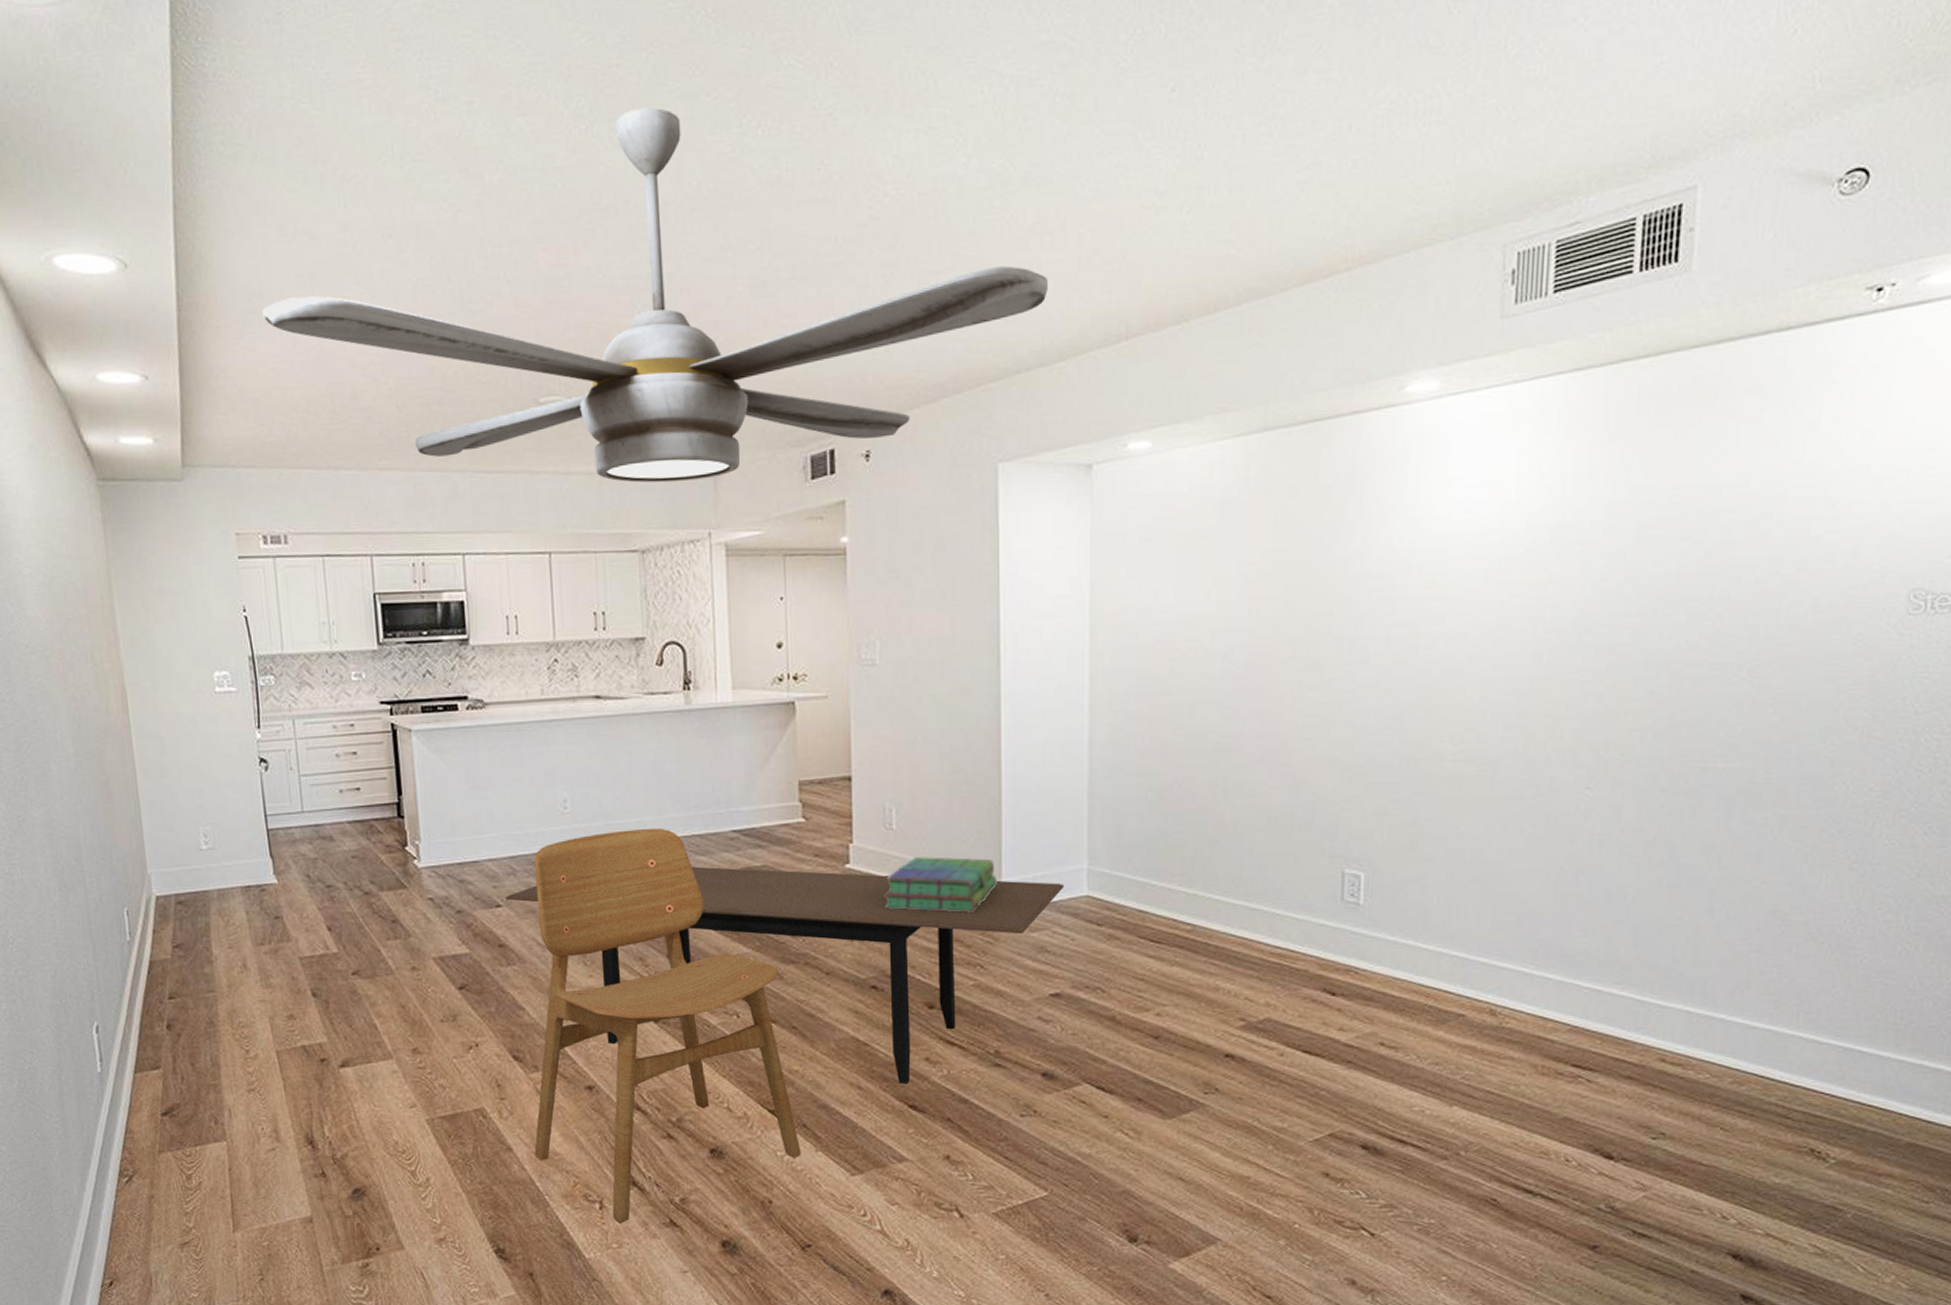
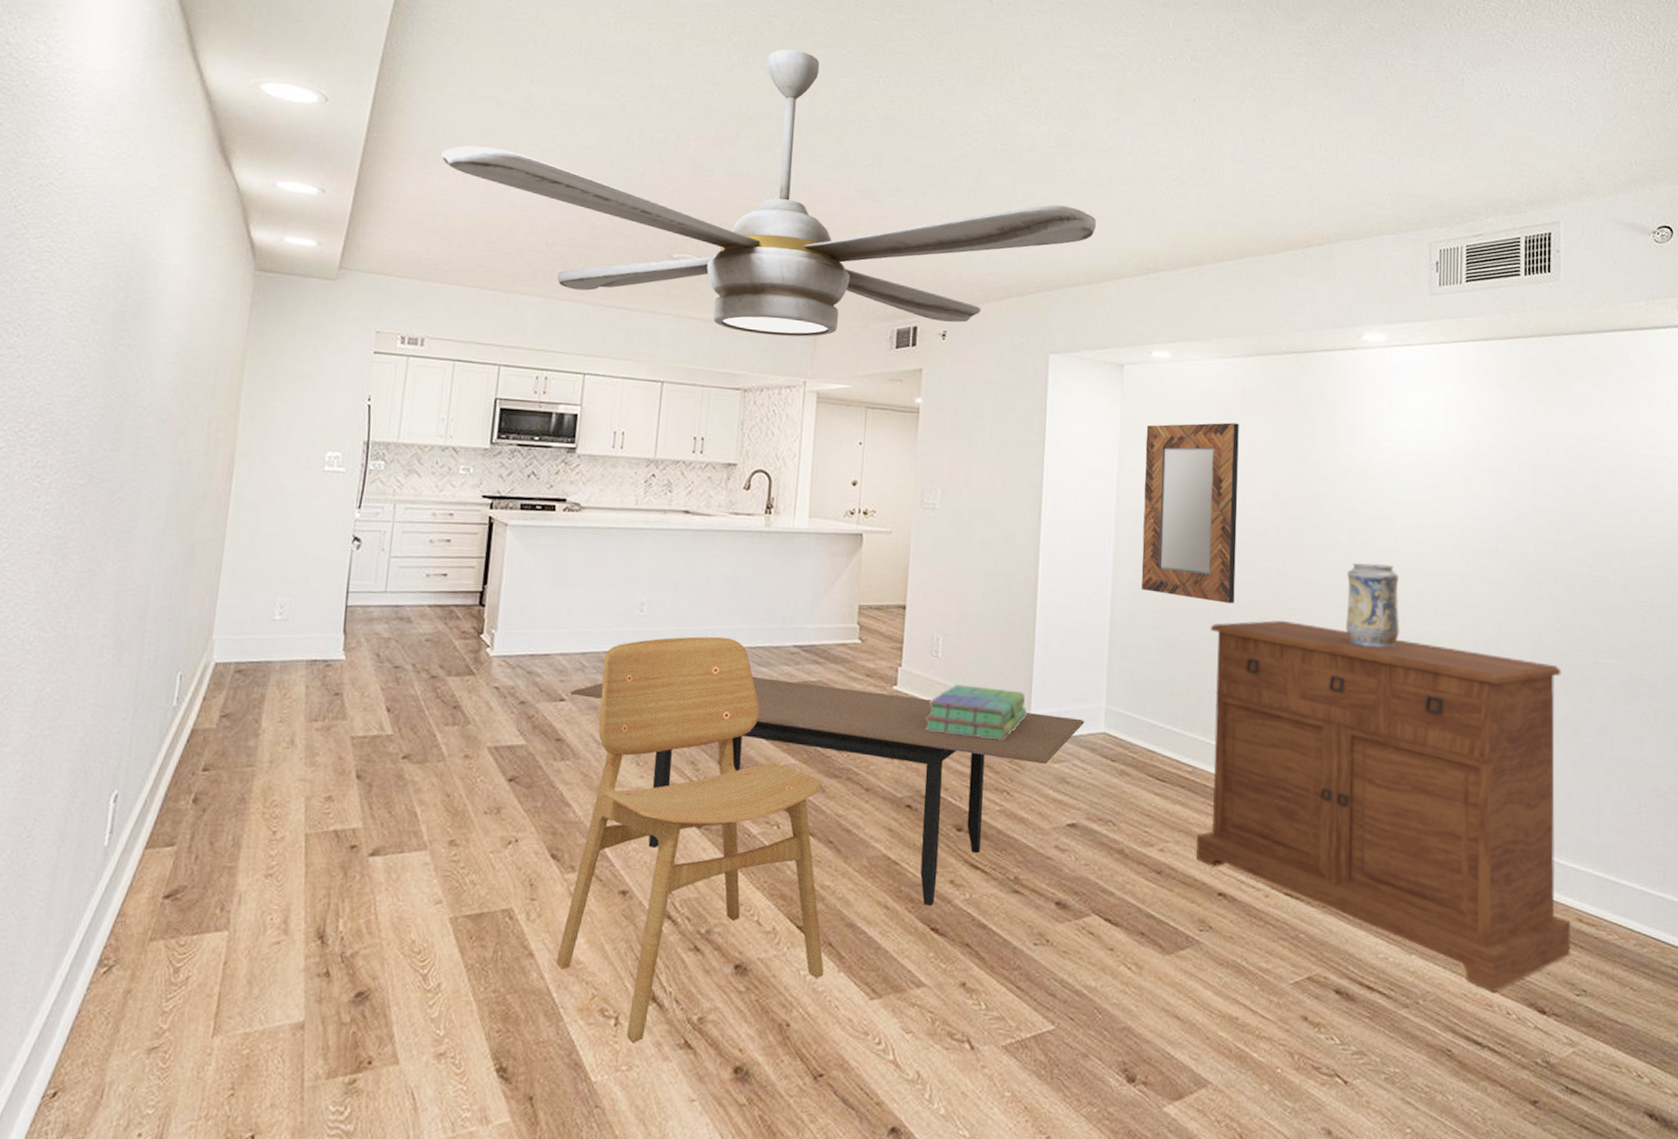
home mirror: none [1123,521,1242,741] -> present [1141,422,1239,604]
sideboard: none [1199,753,1658,1139] -> present [1196,620,1571,991]
decorative vase: none [1379,674,1449,774] -> present [1346,563,1400,648]

